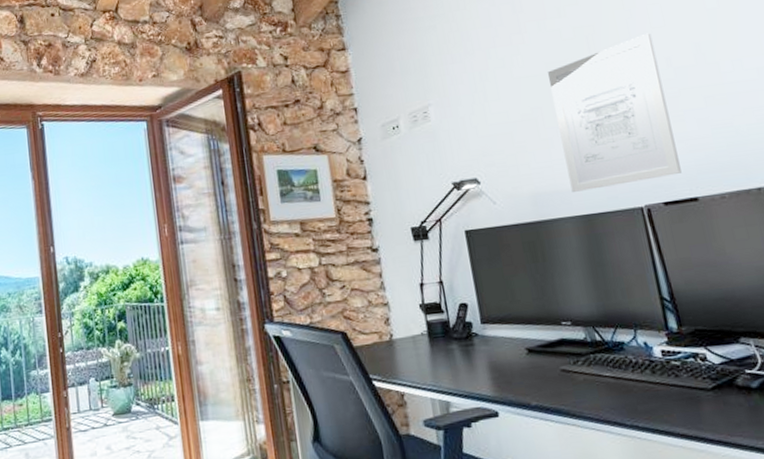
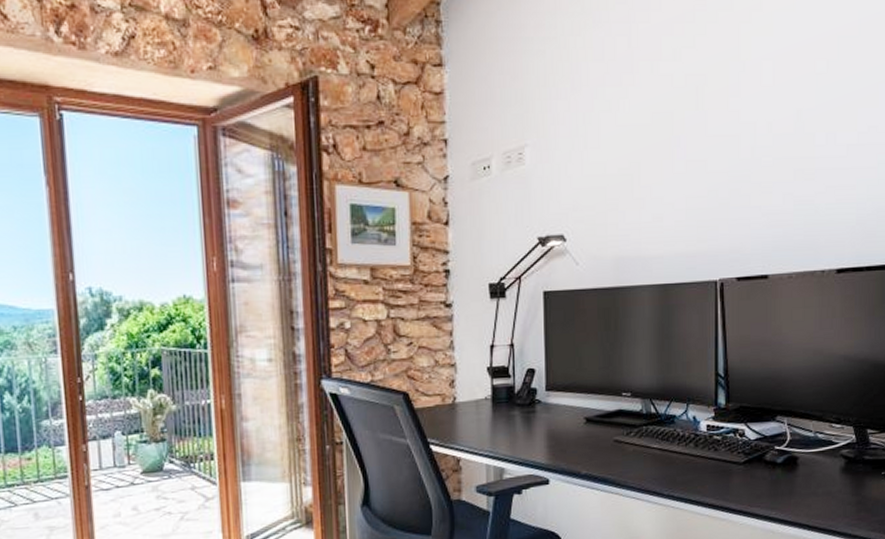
wall art: present [548,33,682,192] -> none [653,91,759,259]

